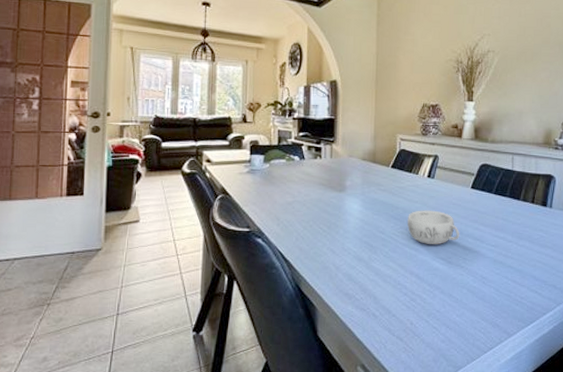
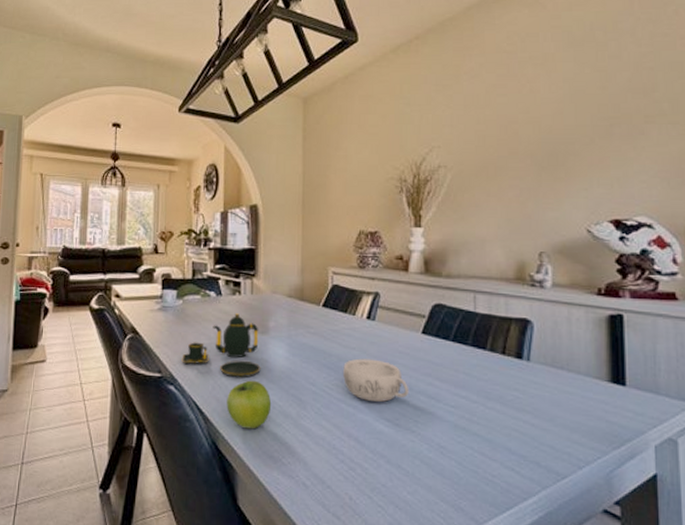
teapot: none [268,174,339,230] -> present [182,313,261,378]
fruit: none [308,231,347,272] -> present [227,380,272,429]

